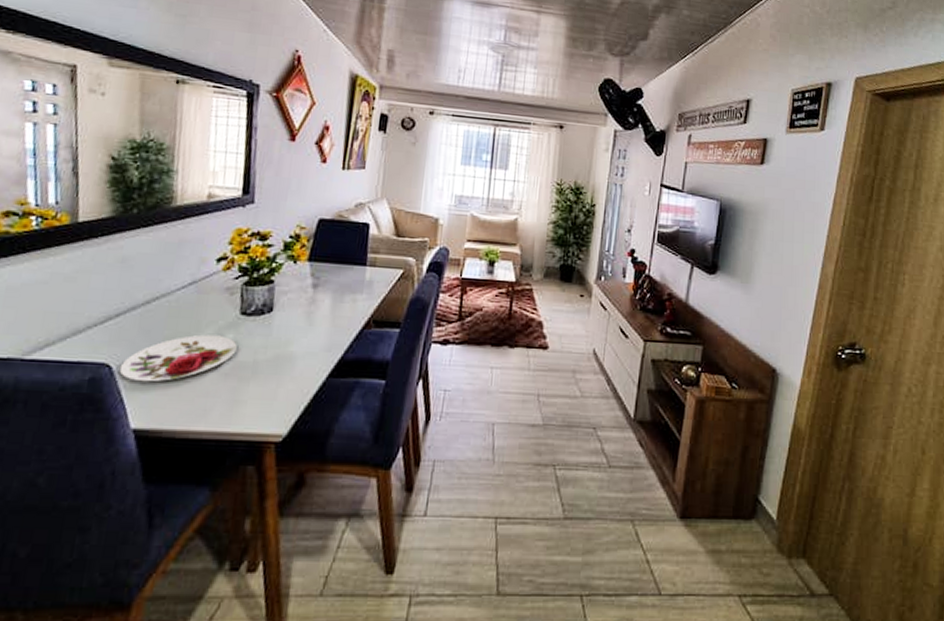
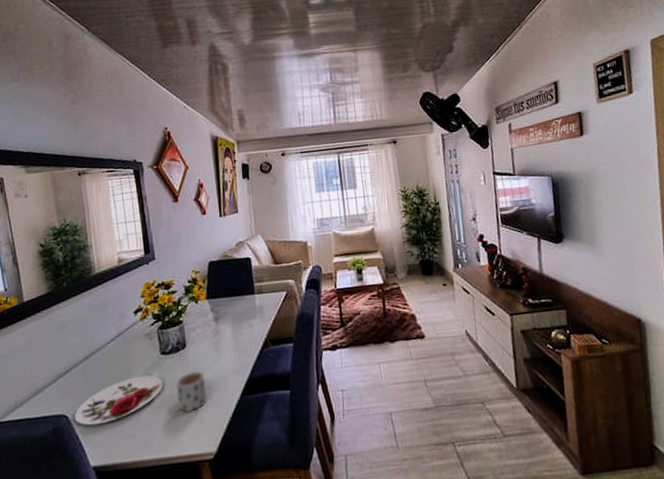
mug: none [251,340,289,386] -> present [176,370,207,413]

